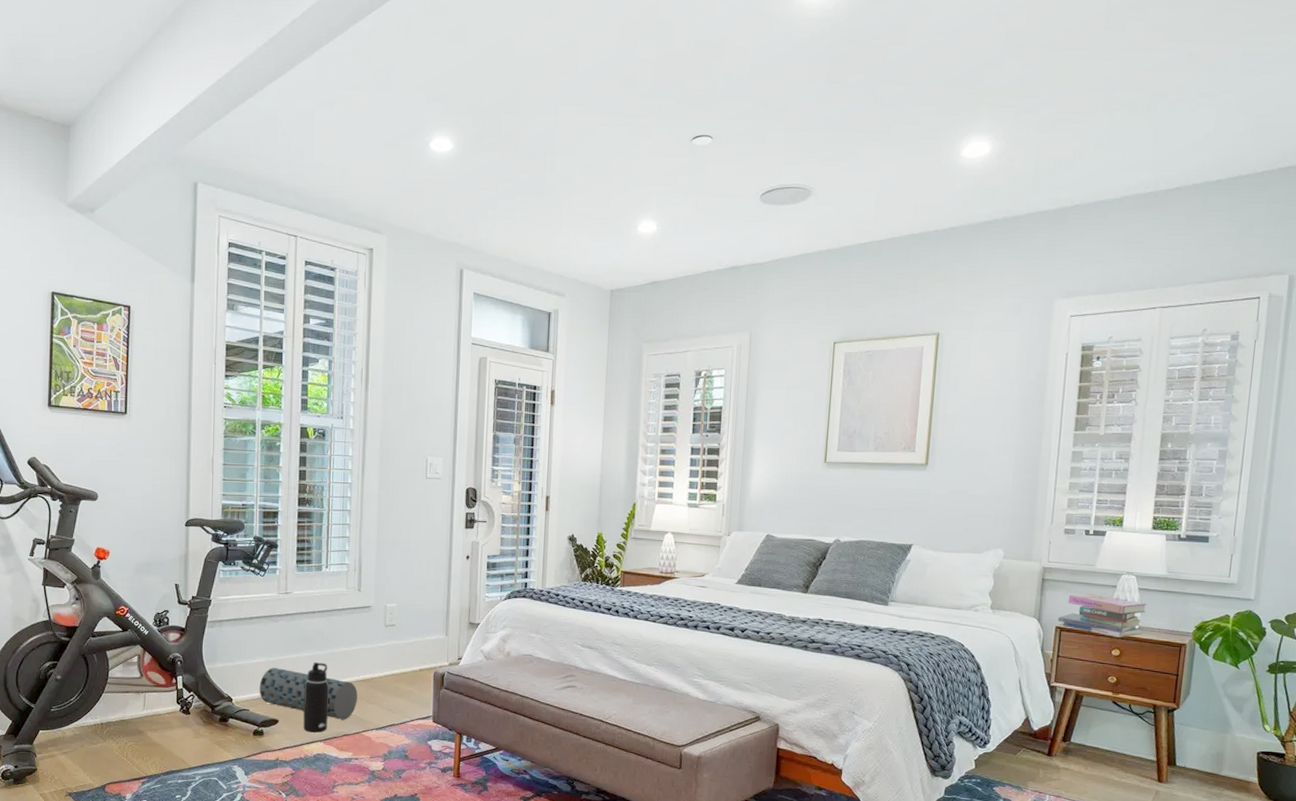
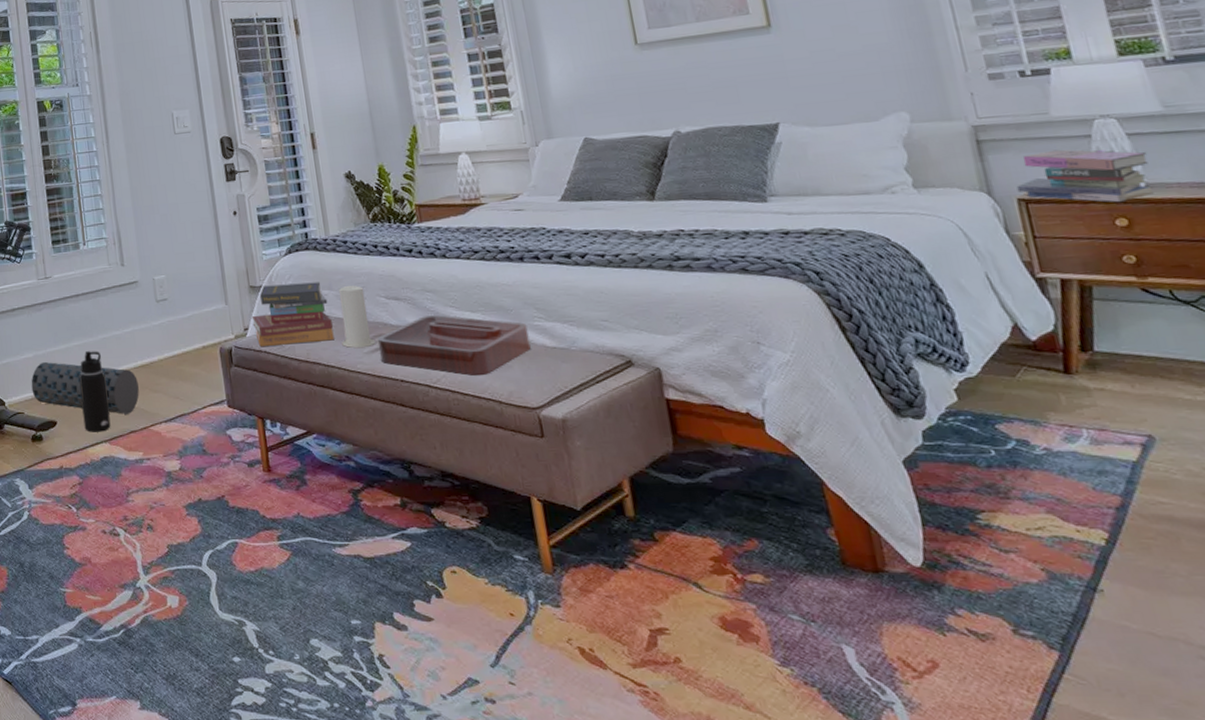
books: none [466,624,534,676] -> present [251,282,334,347]
candle: none [538,631,566,685] -> present [339,285,376,349]
decorative tray: none [567,664,688,716] -> present [377,315,531,376]

